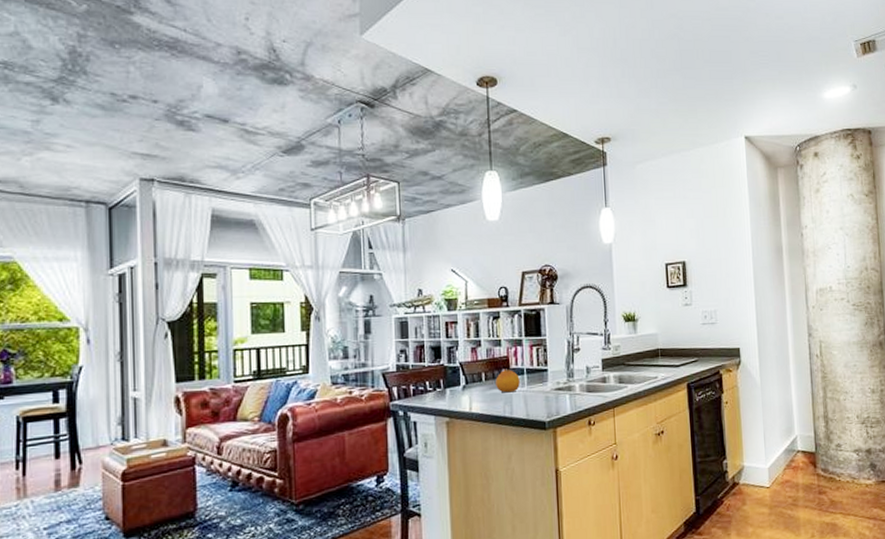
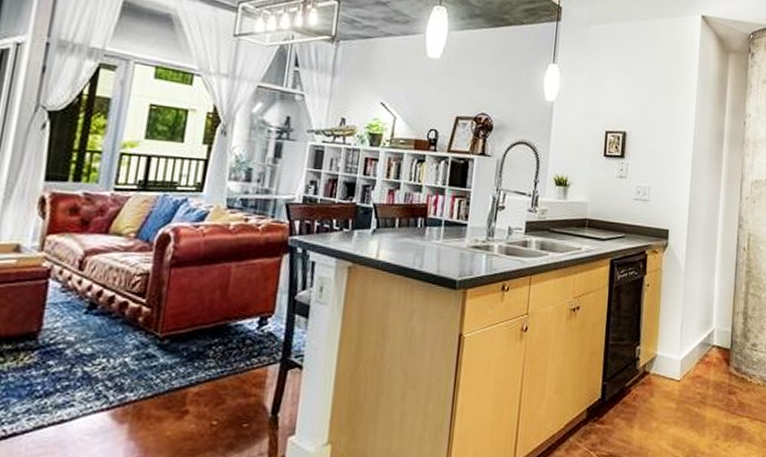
fruit: present [496,369,520,393] -> none [409,217,436,244]

